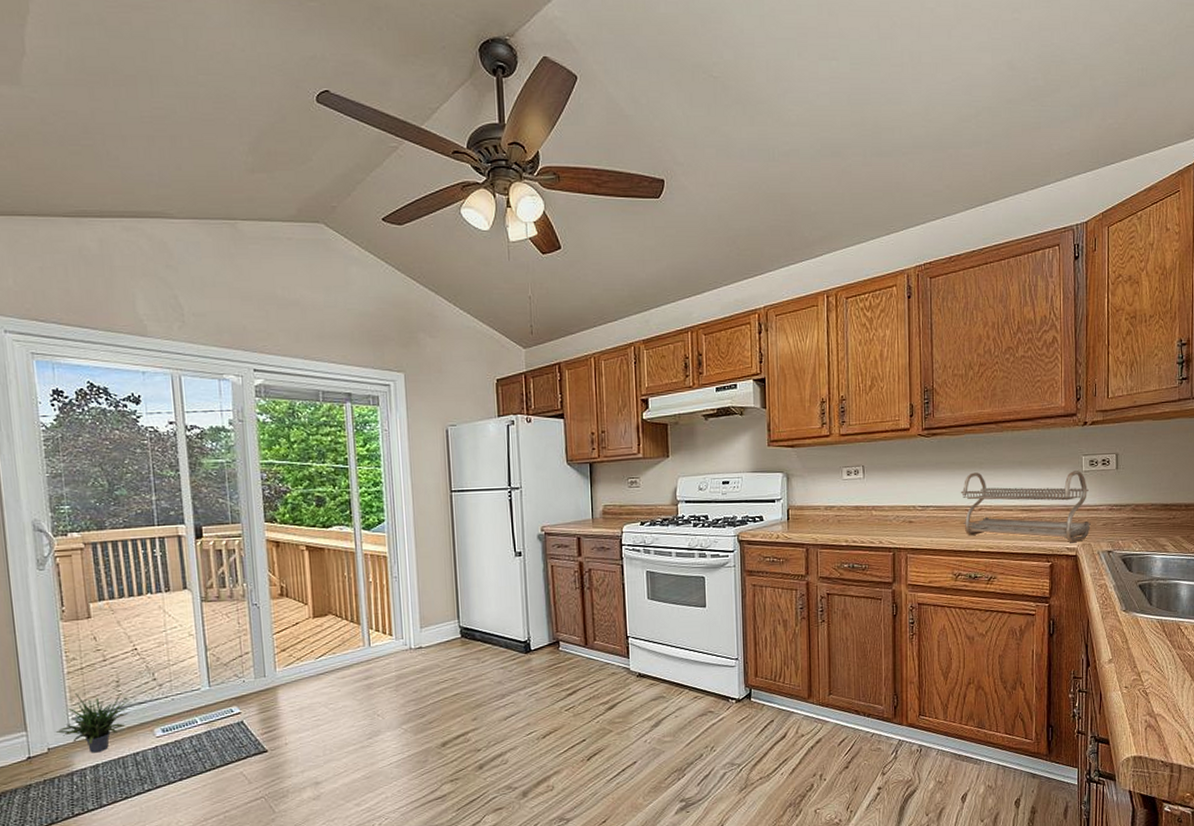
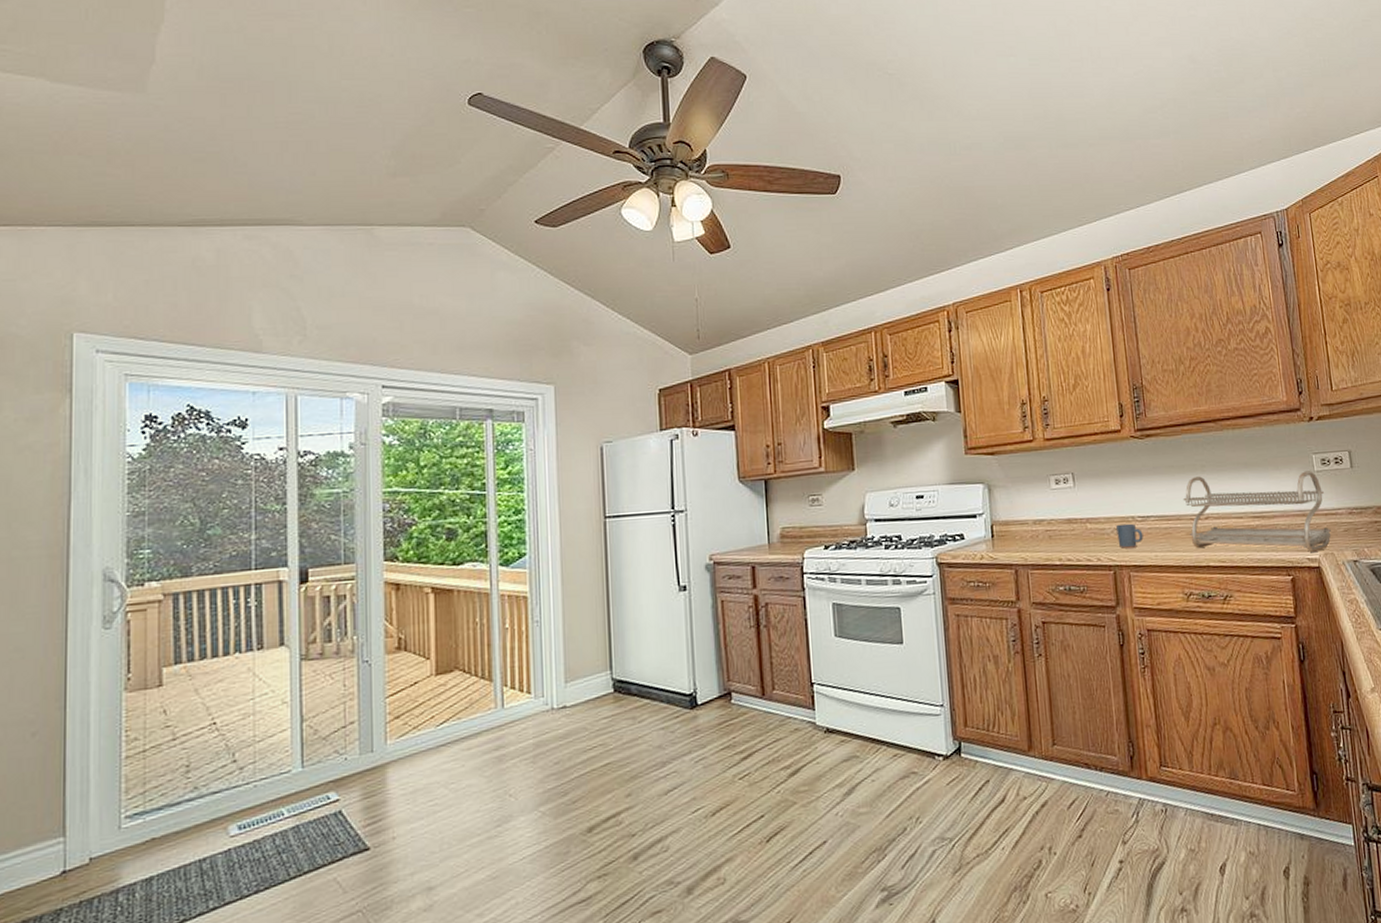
potted plant: present [55,691,128,753] -> none [101,779,199,862]
mug: none [899,512,922,533] -> present [1116,523,1144,548]

